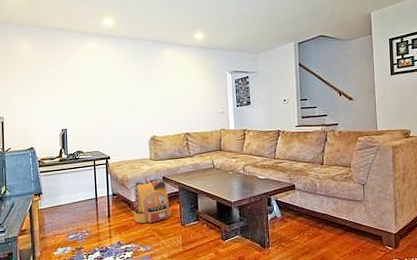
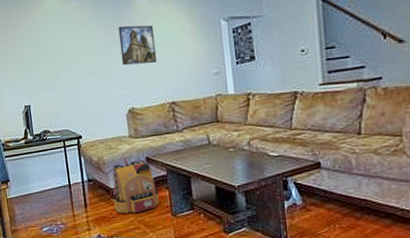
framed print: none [147,70,176,102] -> present [118,25,157,66]

